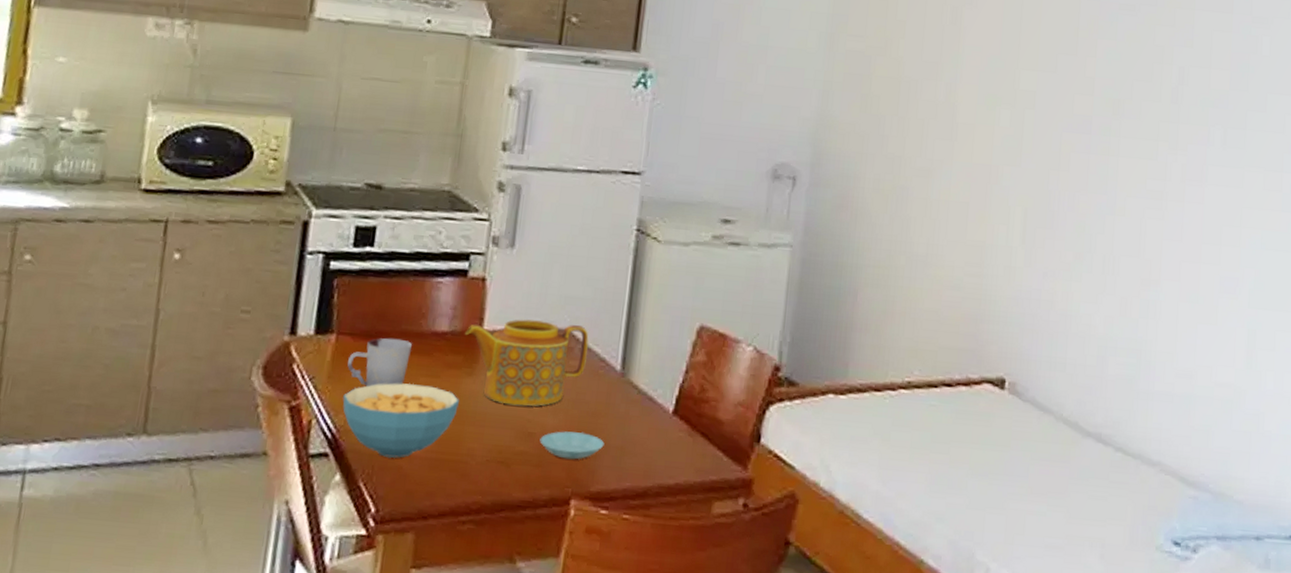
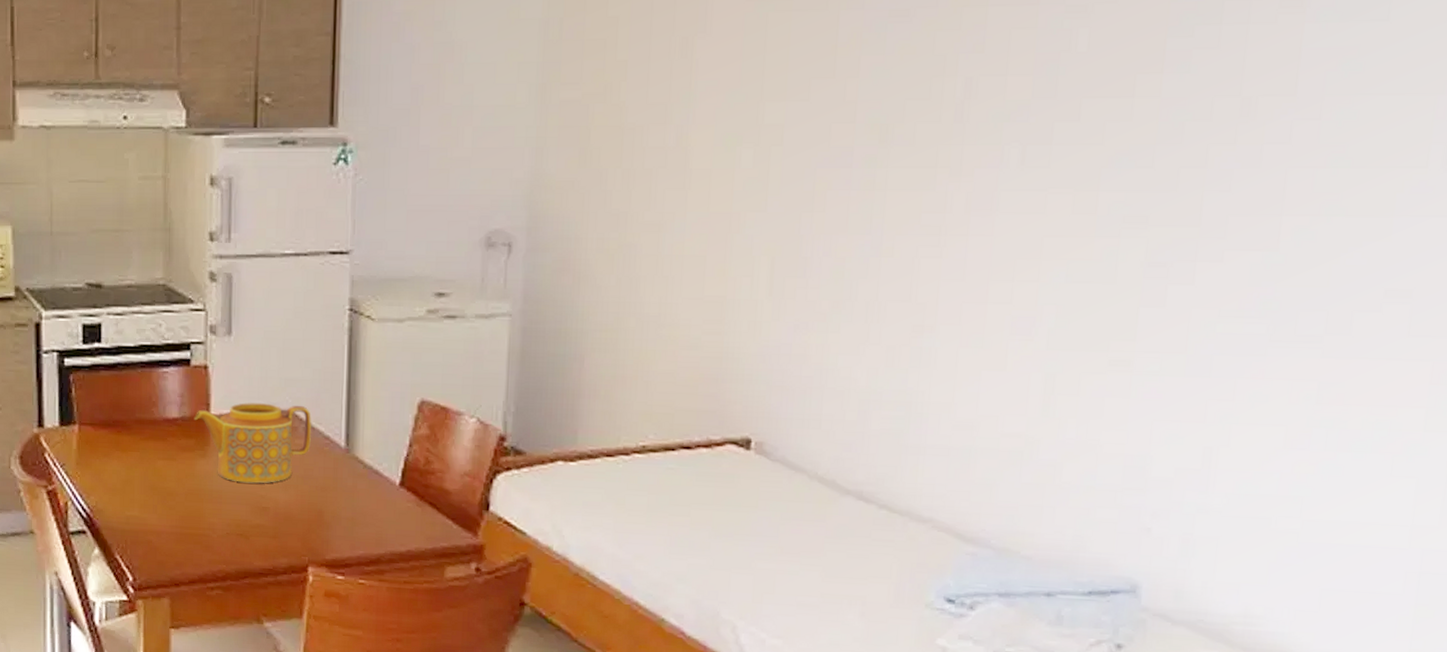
cereal bowl: present [342,383,459,458] -> none [92,466,196,533]
cup: present [347,338,412,387] -> none [92,426,147,471]
saucer: present [539,431,605,460] -> none [274,505,335,531]

